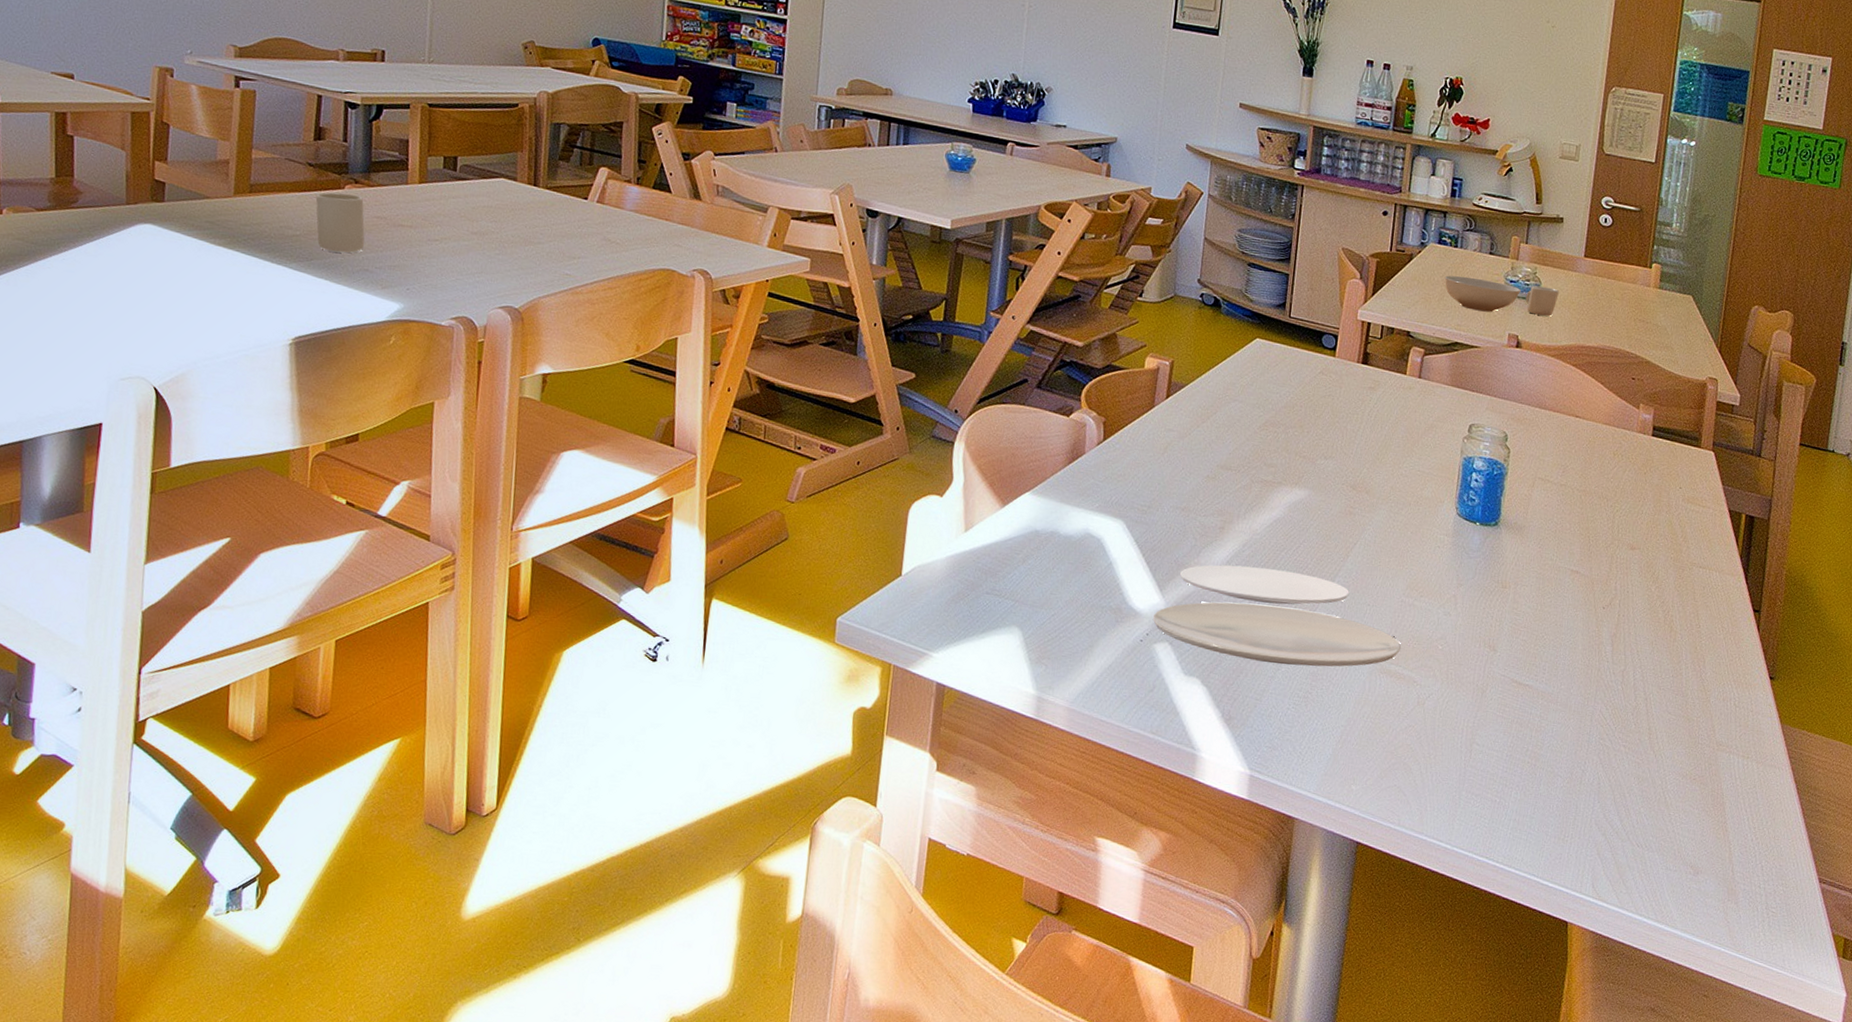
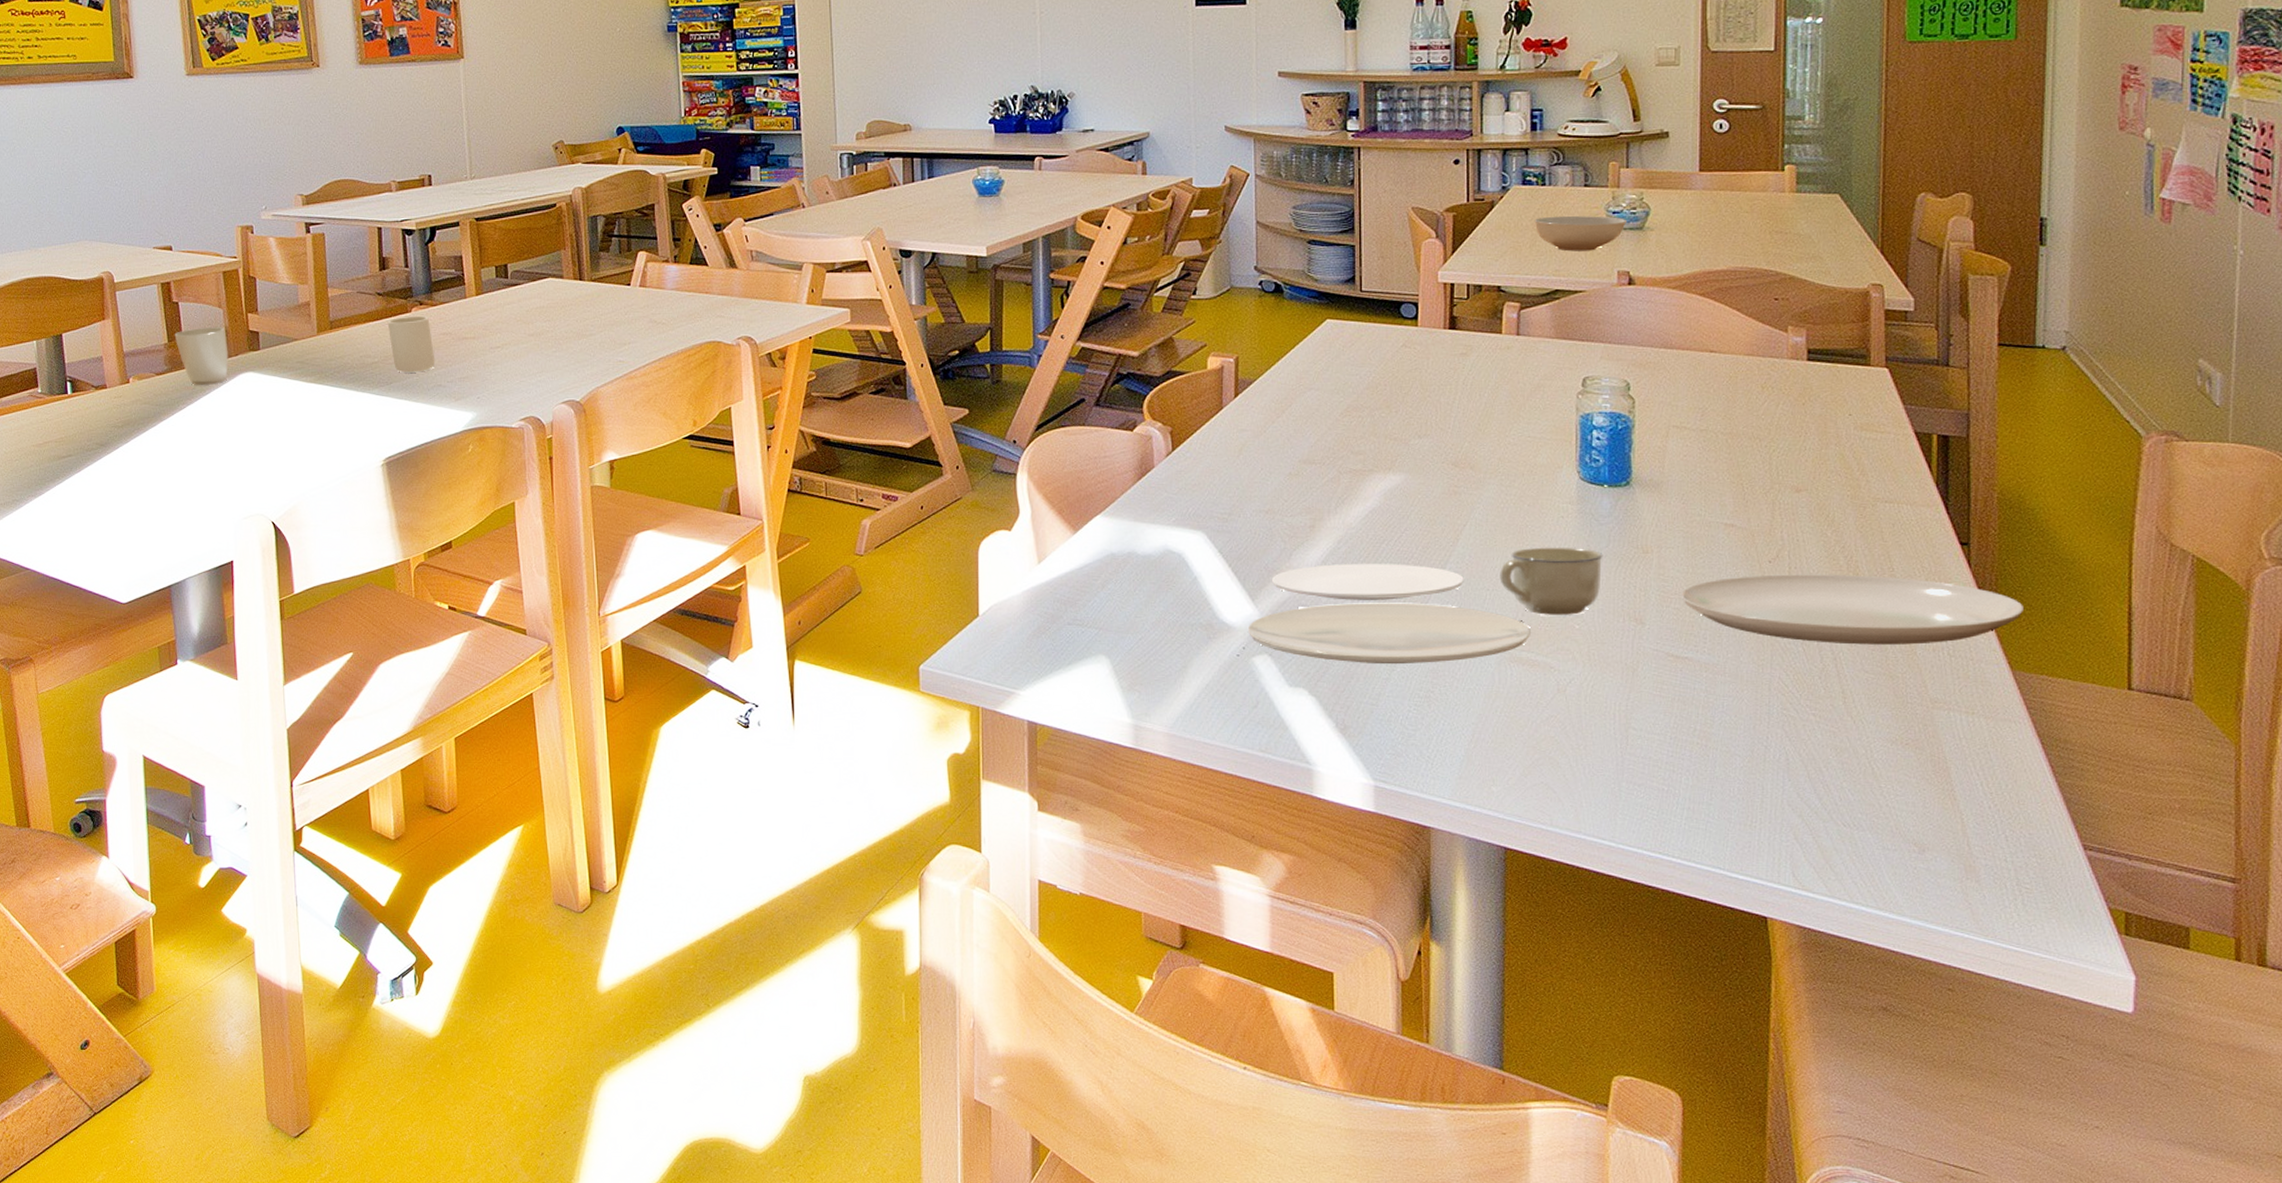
cup: none [64,167,126,231] -> present [174,327,229,385]
cup: none [1379,571,1469,636] -> present [1499,547,1603,615]
cup: present [1525,285,1559,316] -> none [1633,212,1673,245]
plate: none [1529,618,1796,694] -> present [1681,574,2025,645]

